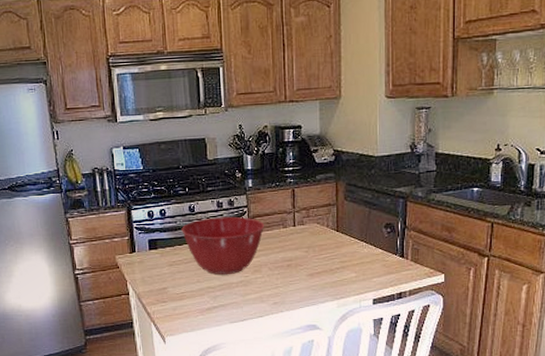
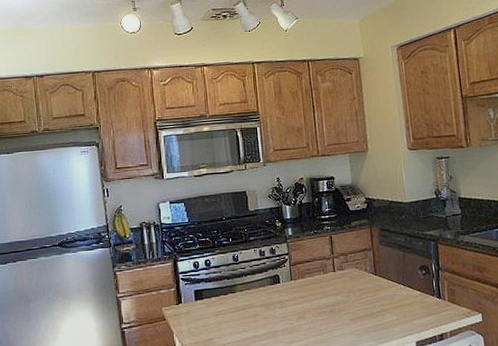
mixing bowl: present [181,216,265,275] -> none [226,264,306,324]

